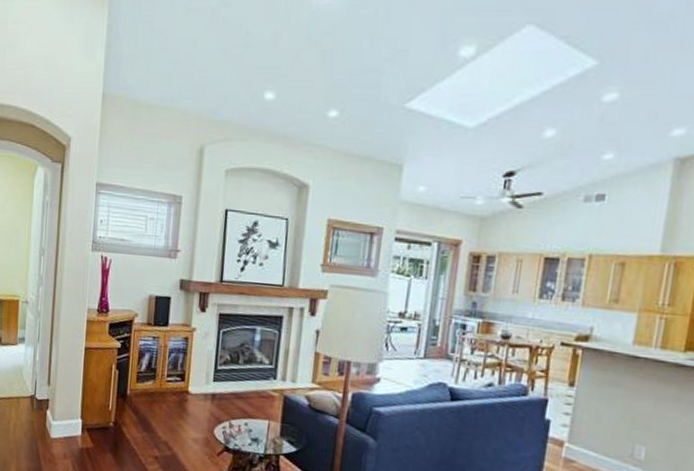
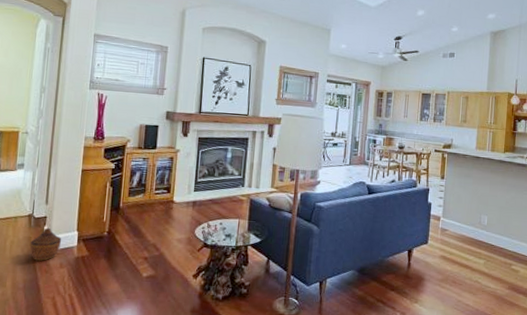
woven basket: none [33,411,65,449] -> present [30,227,62,261]

